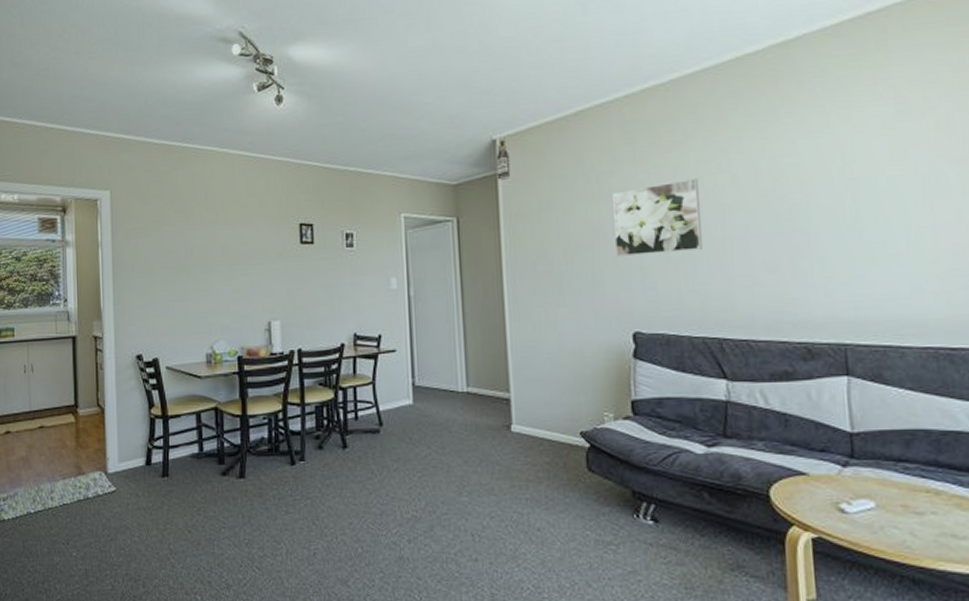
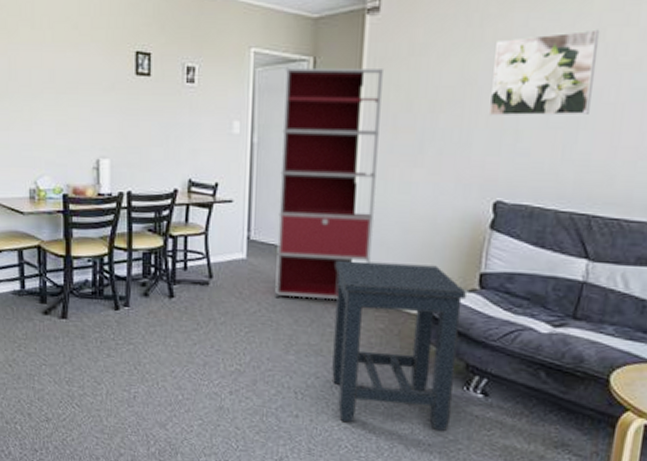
bookshelf: none [432,223,529,441] -> present [275,67,383,300]
side table: none [496,396,625,563] -> present [332,260,466,431]

